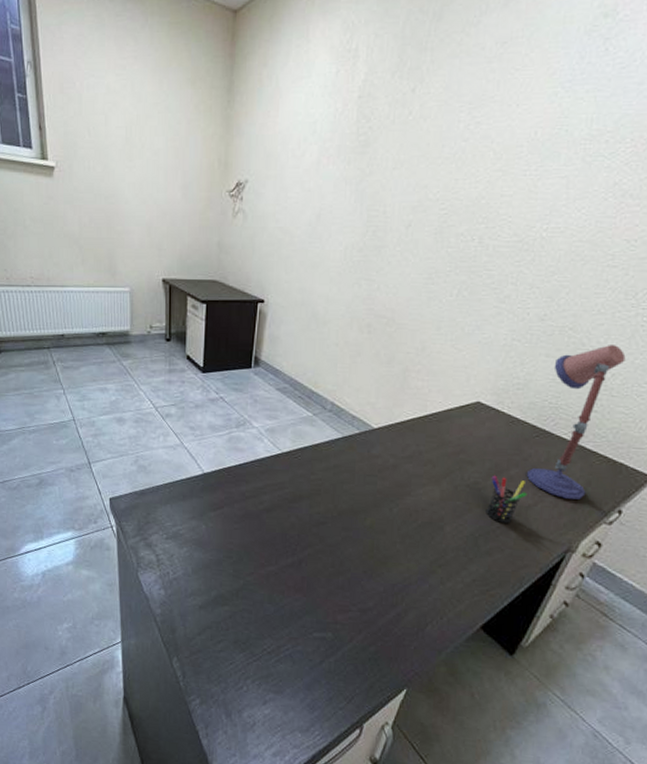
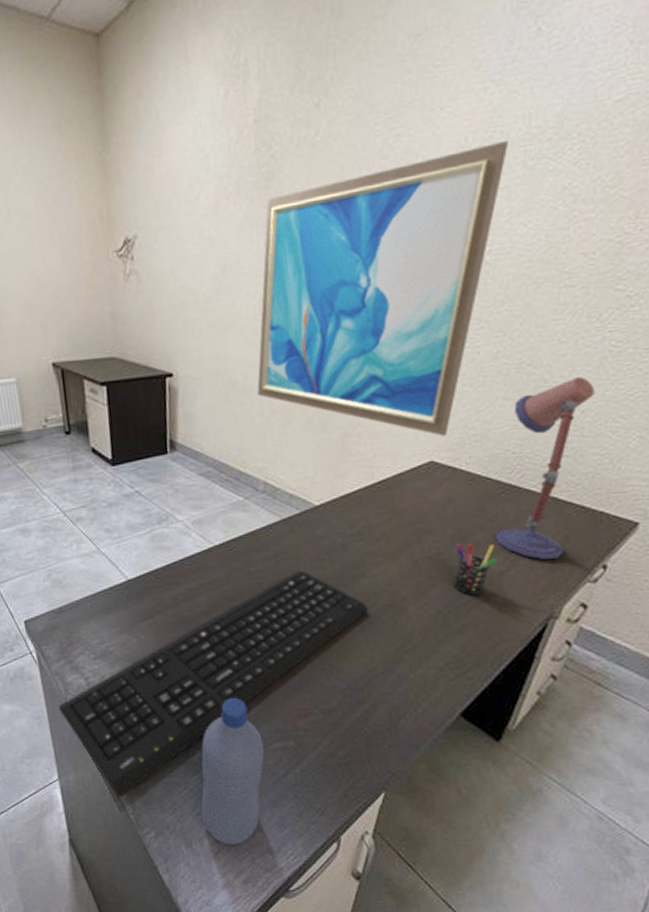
keyboard: none [130,483,411,665] -> present [59,570,369,798]
water bottle: none [242,587,305,720] -> present [200,697,264,845]
wall art: none [335,137,572,382] -> present [257,139,509,437]

